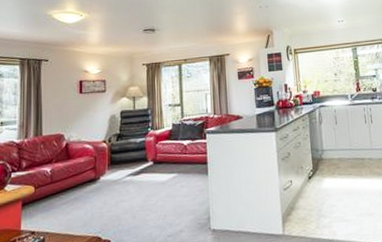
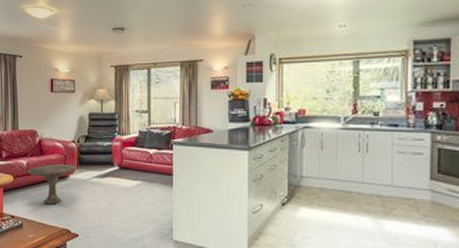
side table: none [51,166,108,212] -> present [27,164,77,204]

